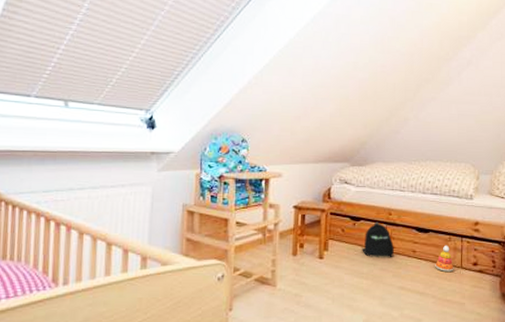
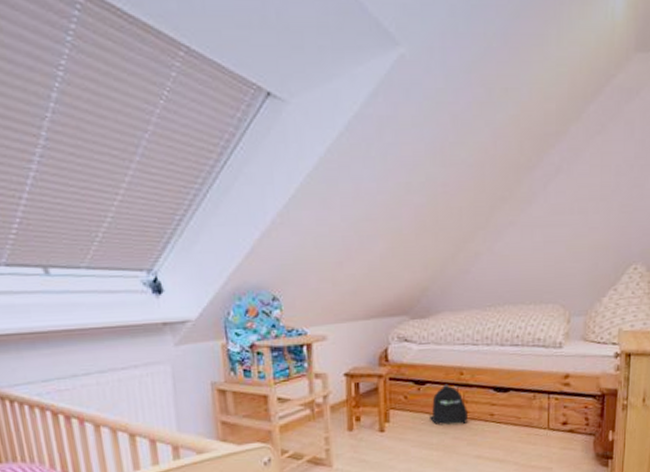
stacking toy: present [435,245,454,272] -> none [517,404,540,435]

